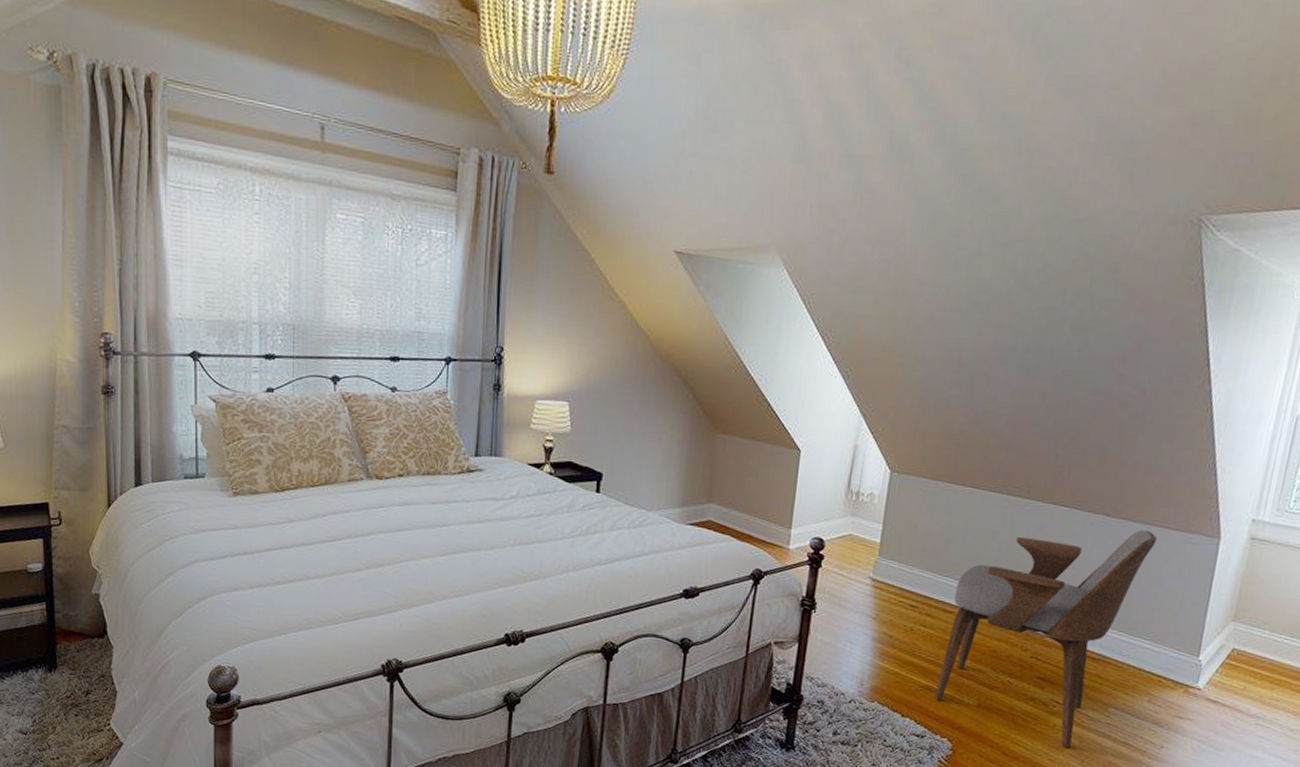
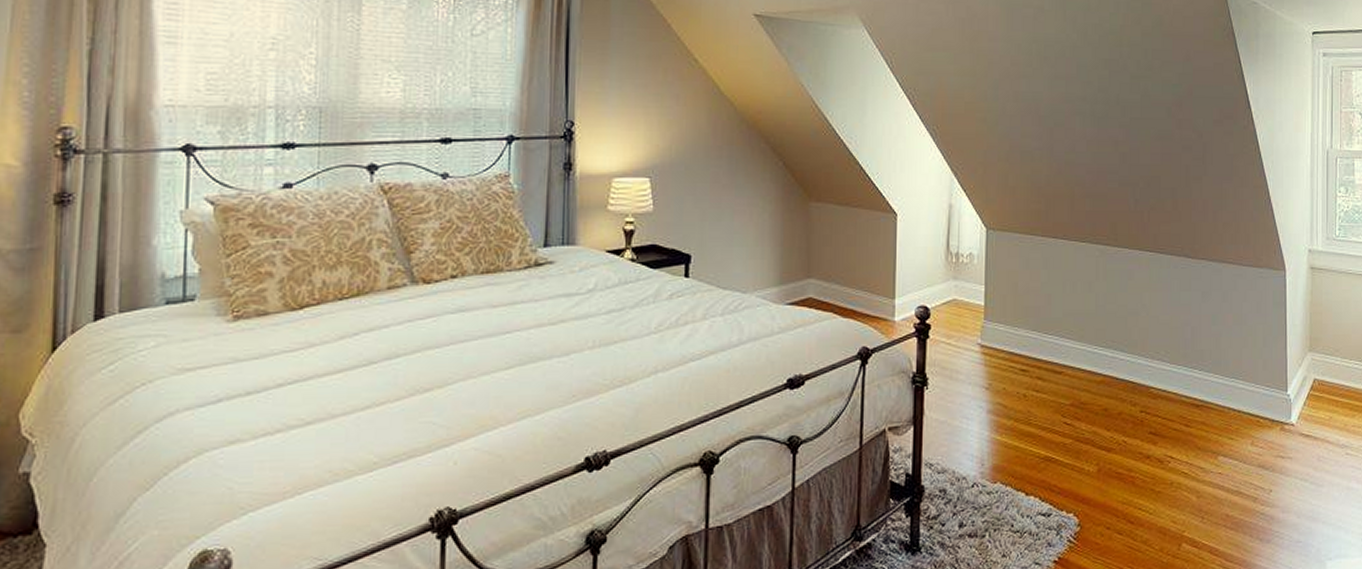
armchair: present [934,529,1158,748] -> none [1055,268,1234,505]

